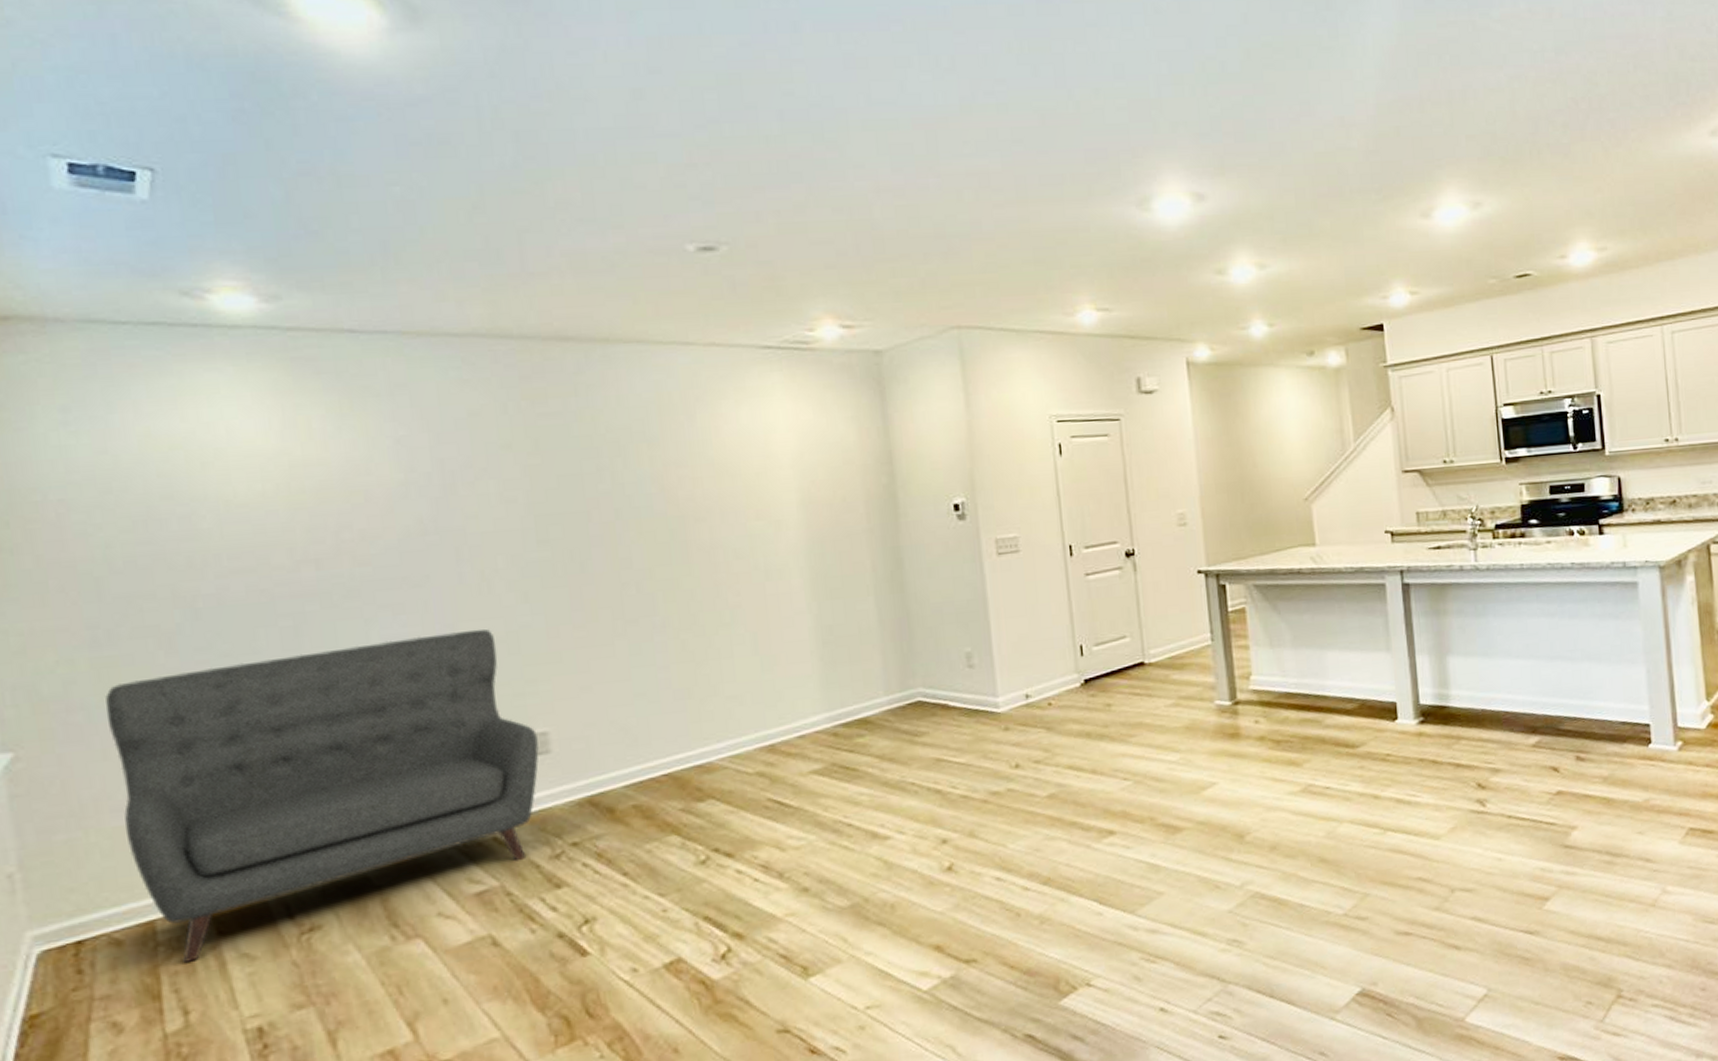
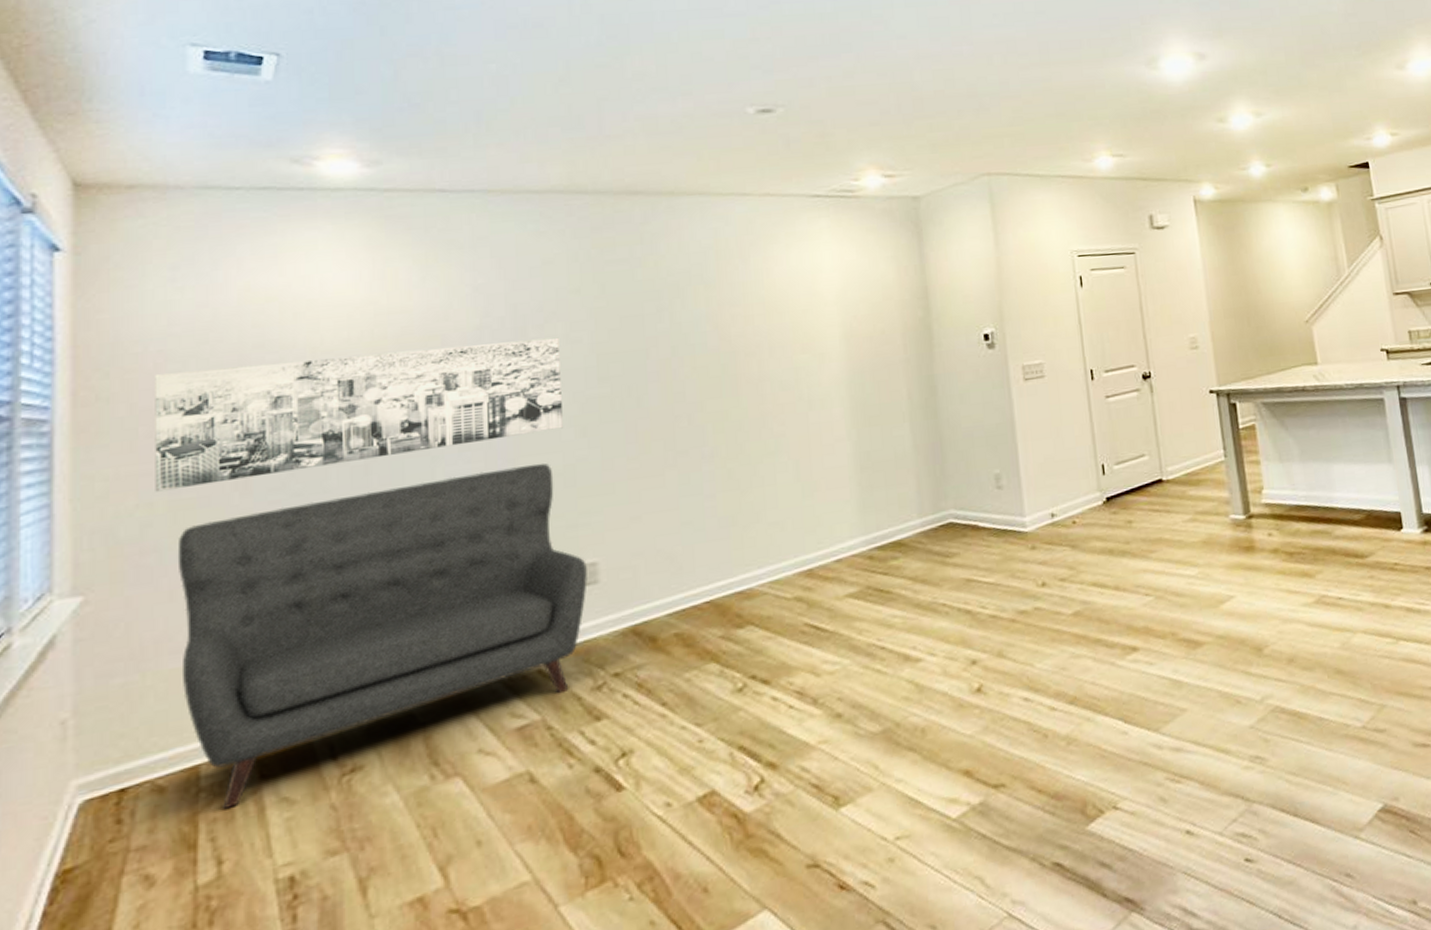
wall art: none [58,496,503,648] -> present [155,337,563,492]

